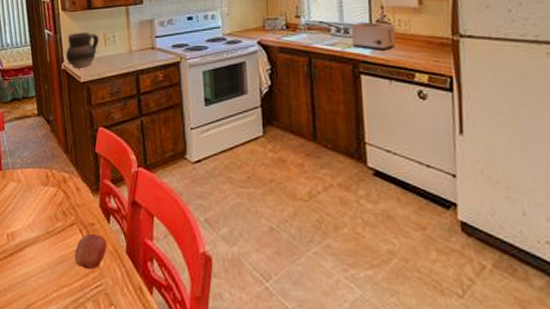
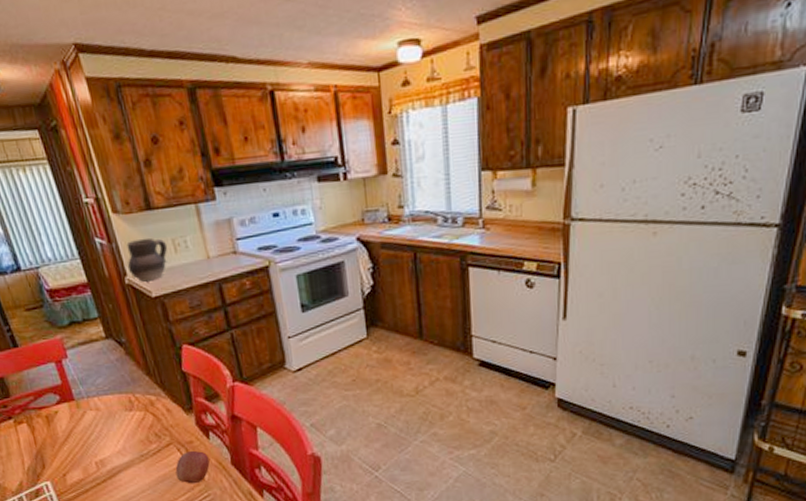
toaster: present [350,22,396,50] -> none [459,209,506,240]

